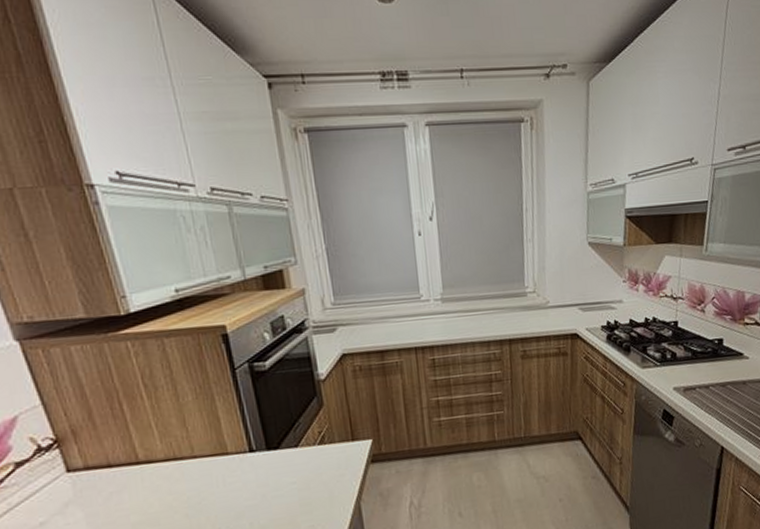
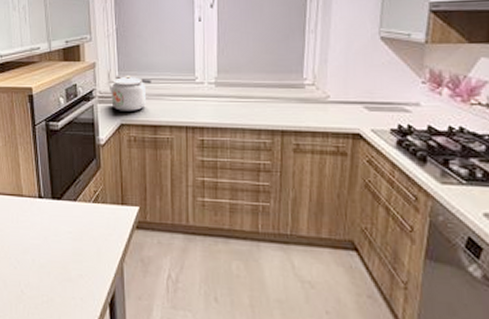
kettle: none [325,299,373,340] -> present [110,74,151,111]

